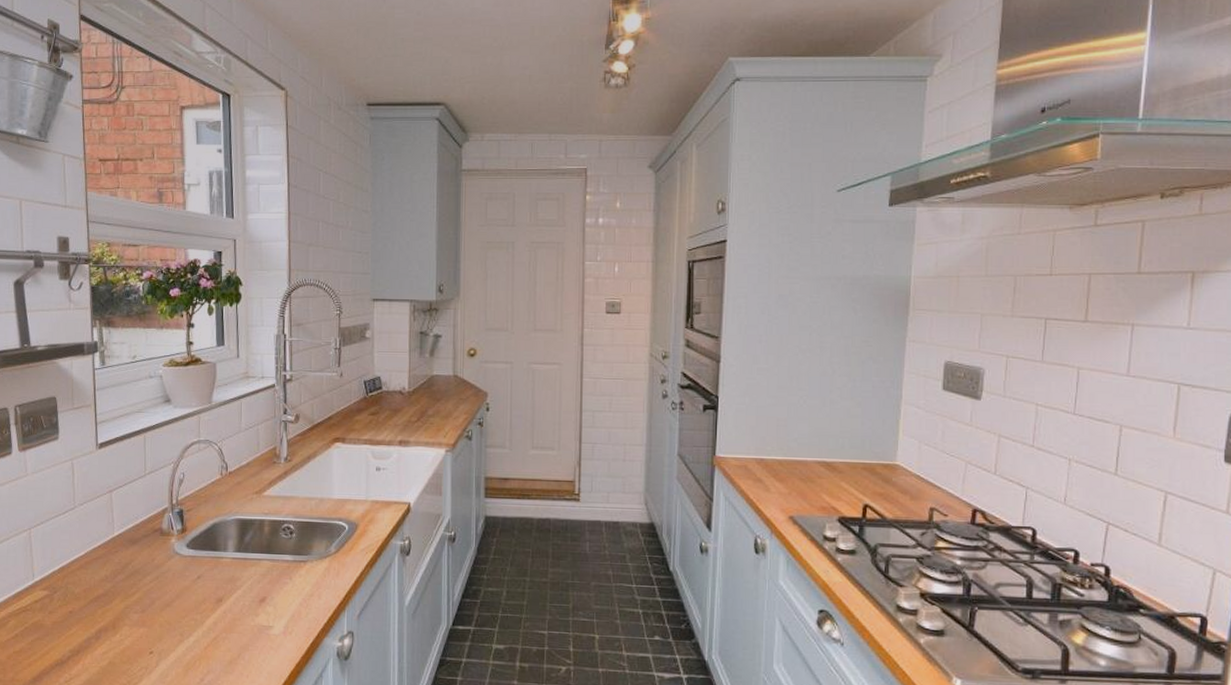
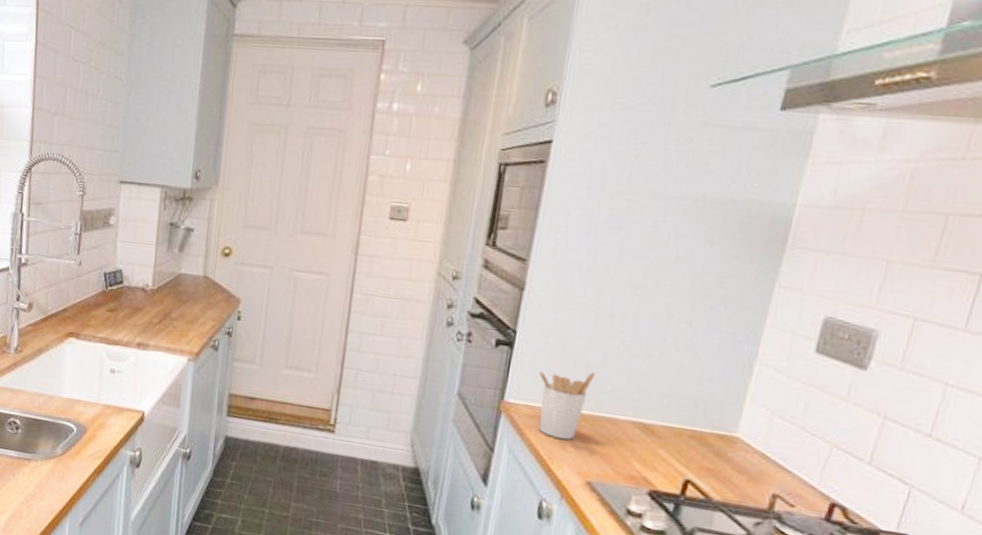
utensil holder: none [740,424,784,483] -> present [538,371,596,440]

